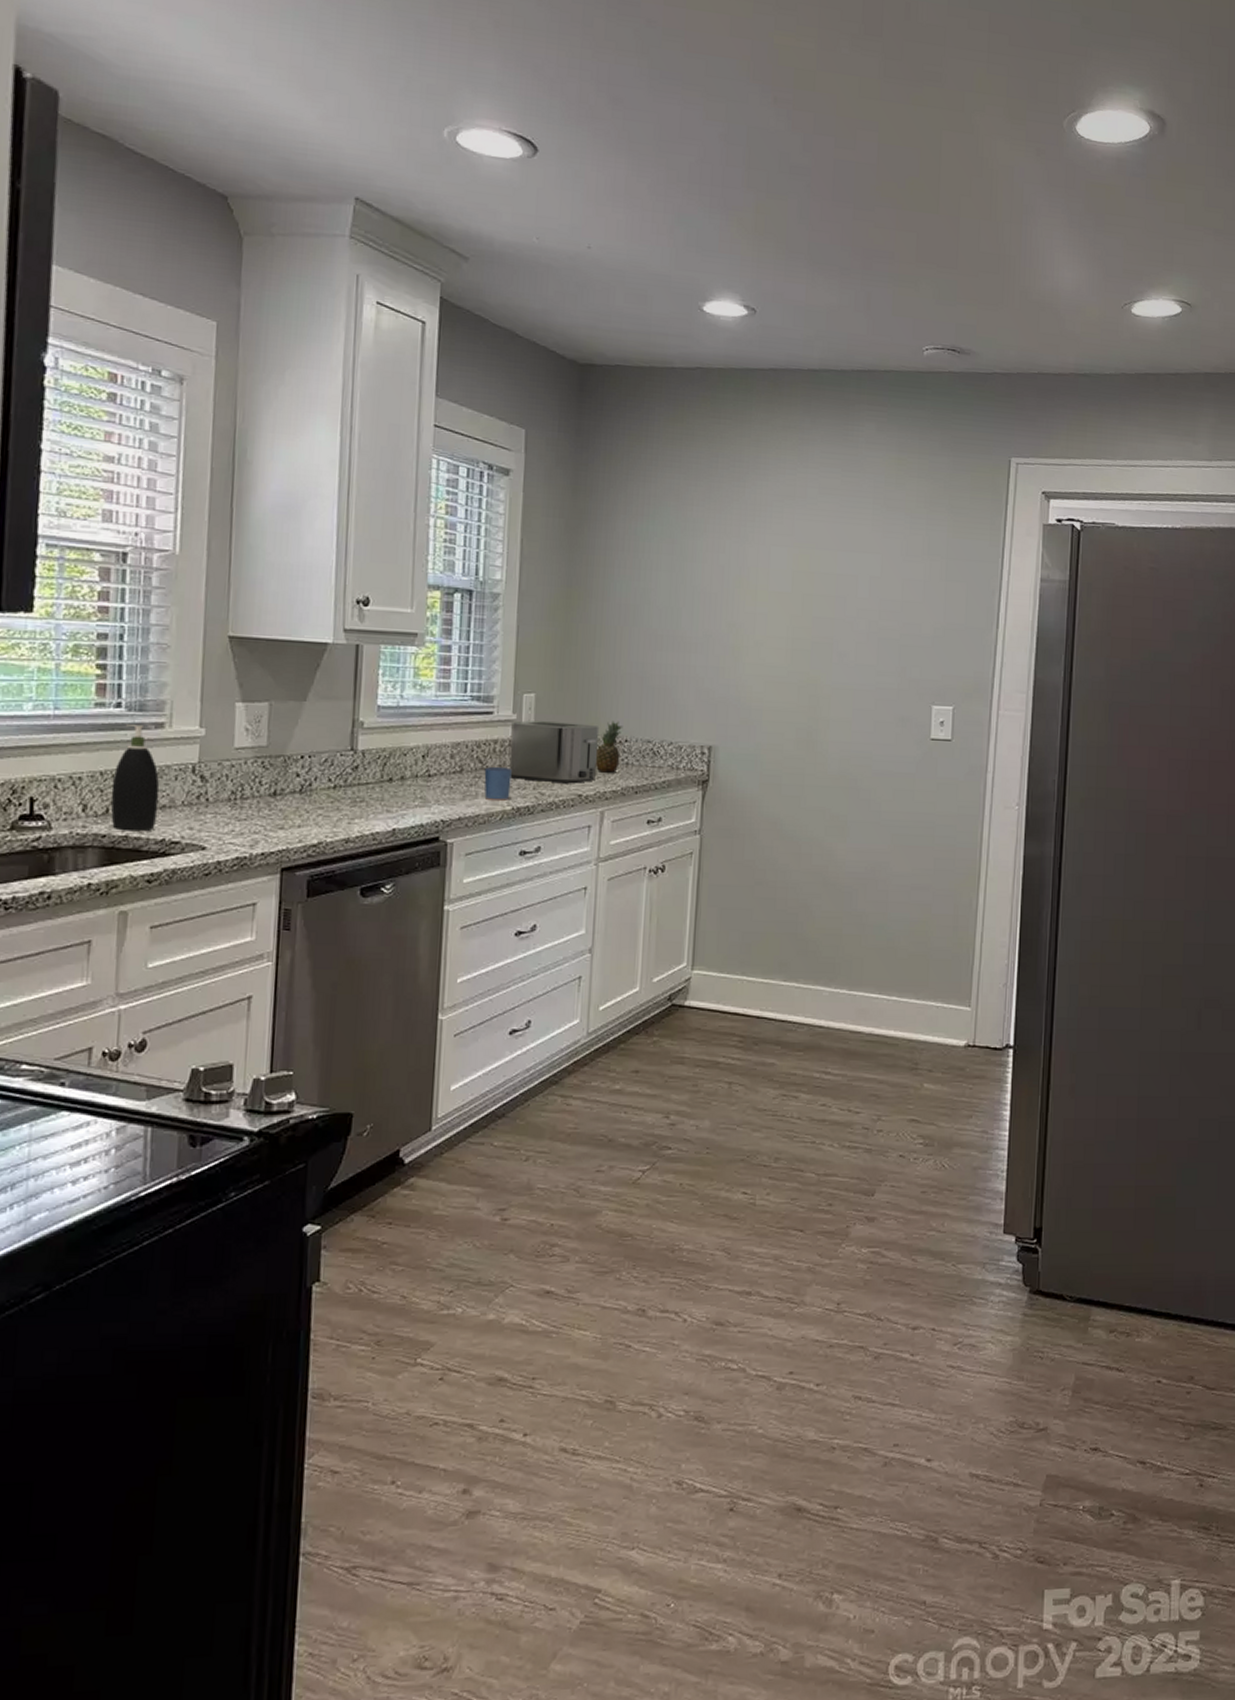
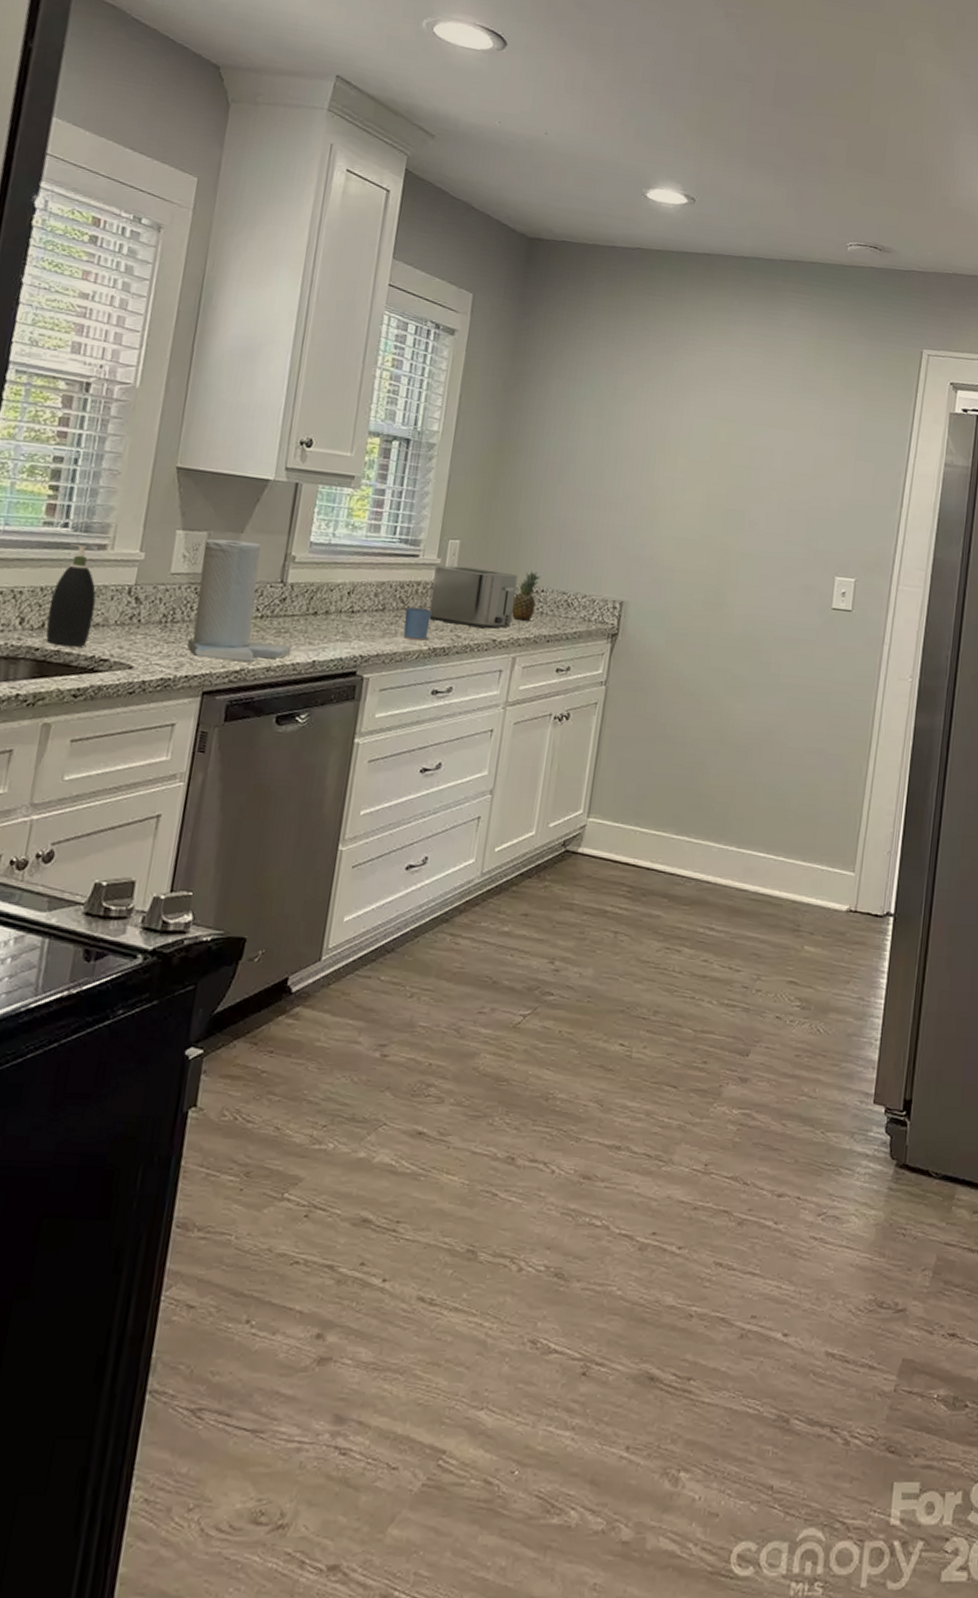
paper towel: none [259,708,369,834] -> present [186,538,291,662]

